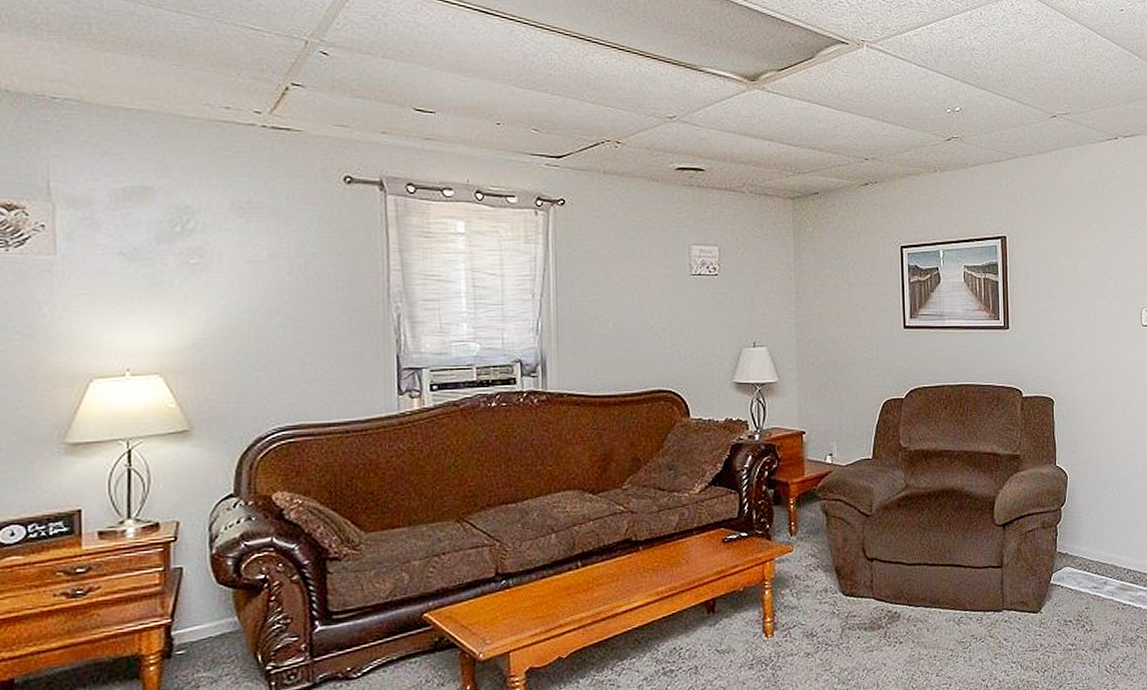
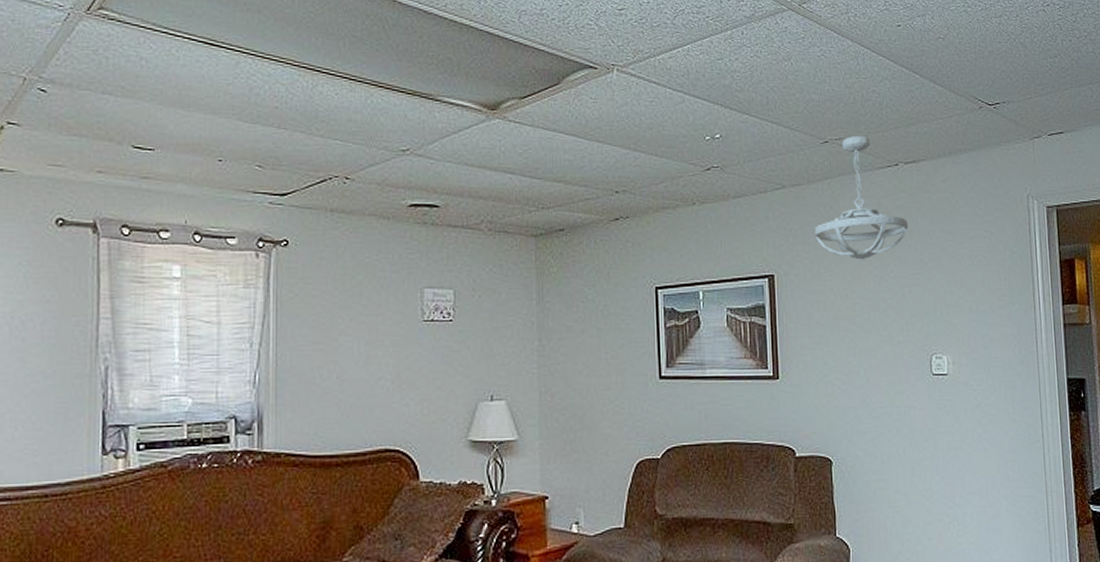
ceiling light fixture: none [1042,111,1125,225] -> present [814,135,908,262]

